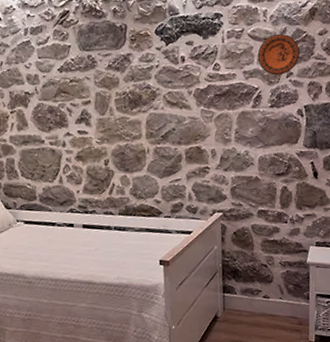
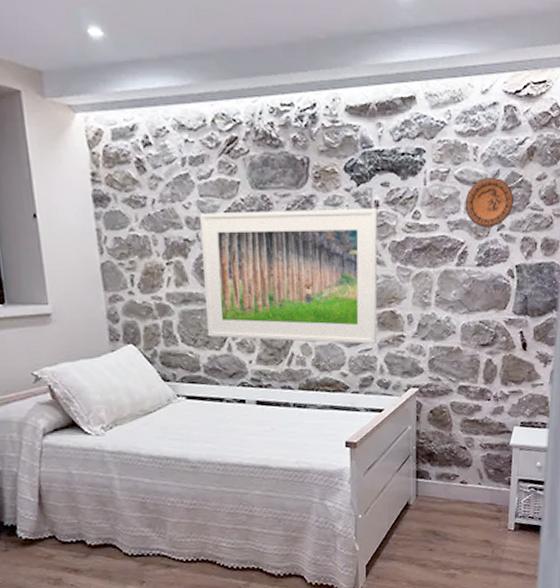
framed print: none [38,62,185,176] -> present [200,208,378,345]

